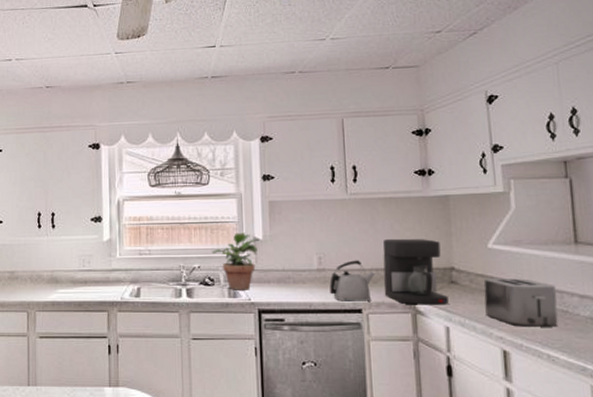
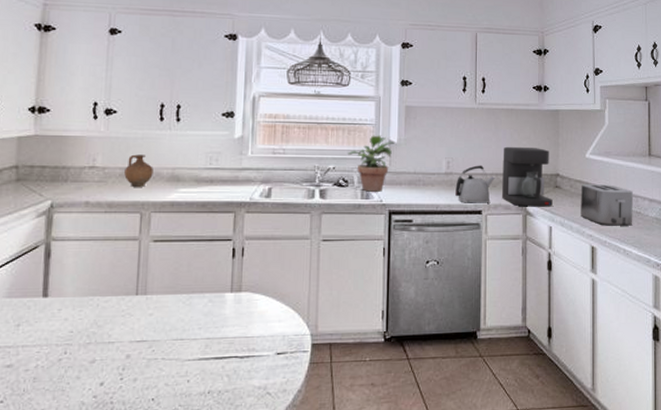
ceramic jug: none [12,259,35,288] -> present [124,154,153,187]

